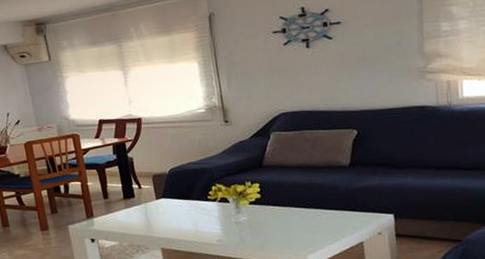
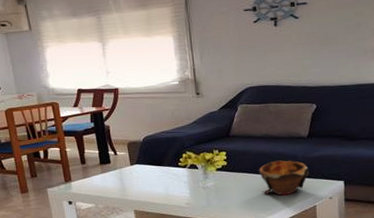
bowl: none [297,192,353,231] -> present [259,160,309,196]

